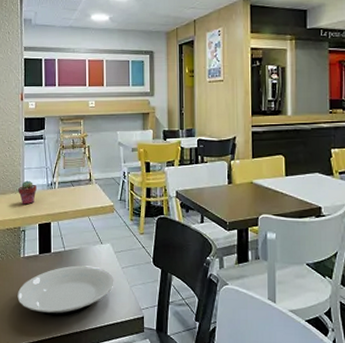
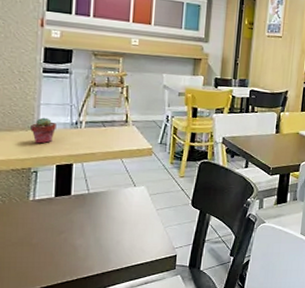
plate: present [17,265,114,317] -> none [22,208,147,260]

